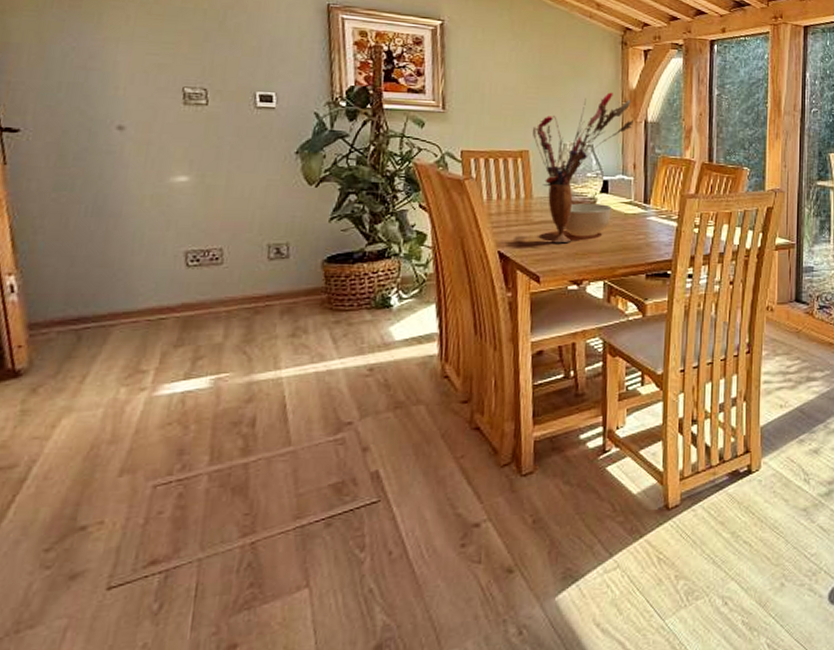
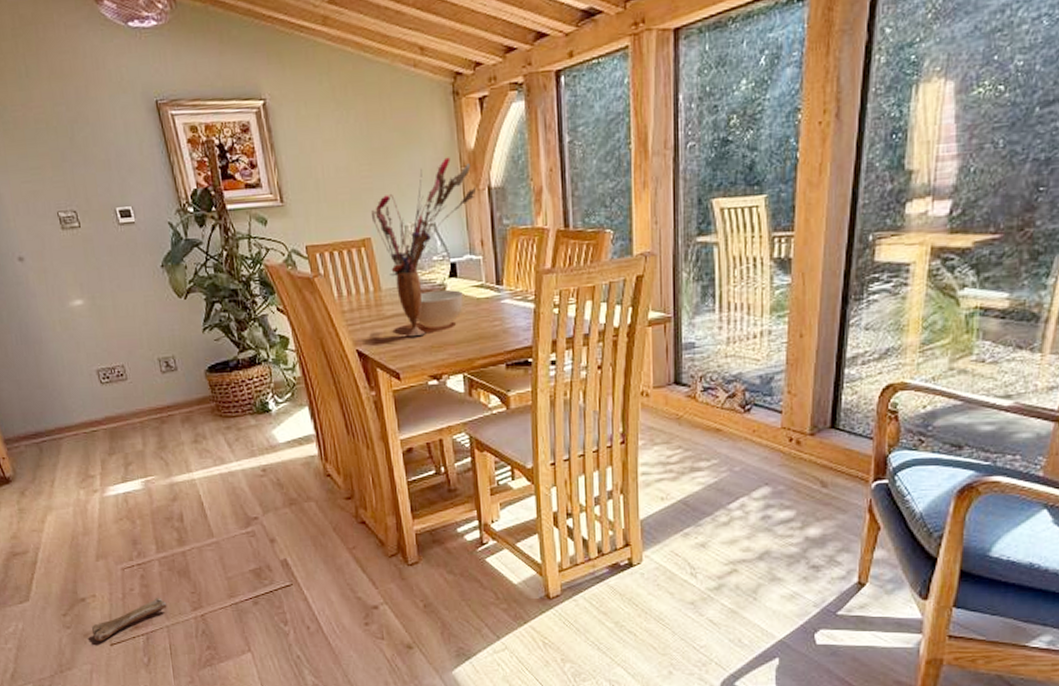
dog toy: none [84,522,207,586] -> present [92,598,167,642]

